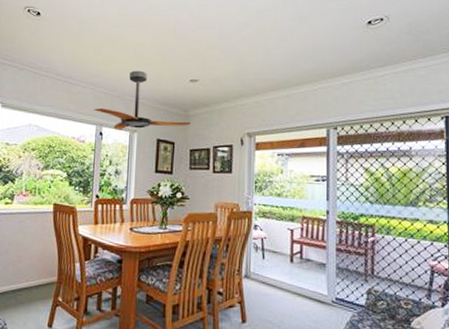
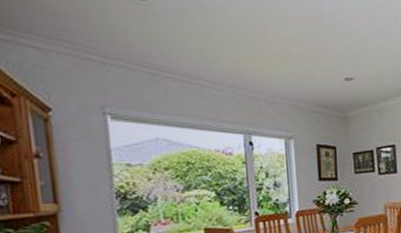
ceiling fan: present [94,70,191,130] -> none [238,69,351,138]

